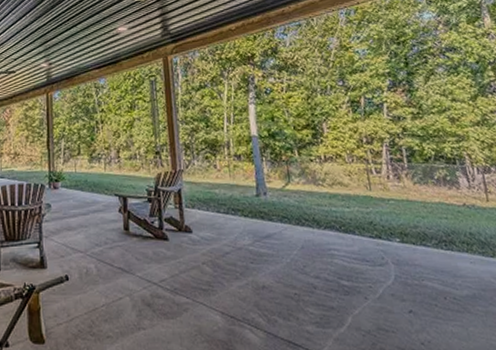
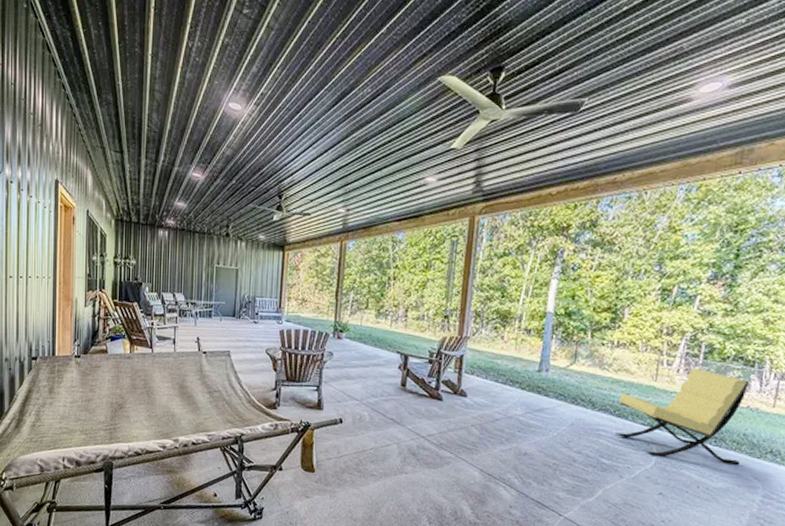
lounge chair: none [341,172,477,270] -> present [615,367,748,465]

